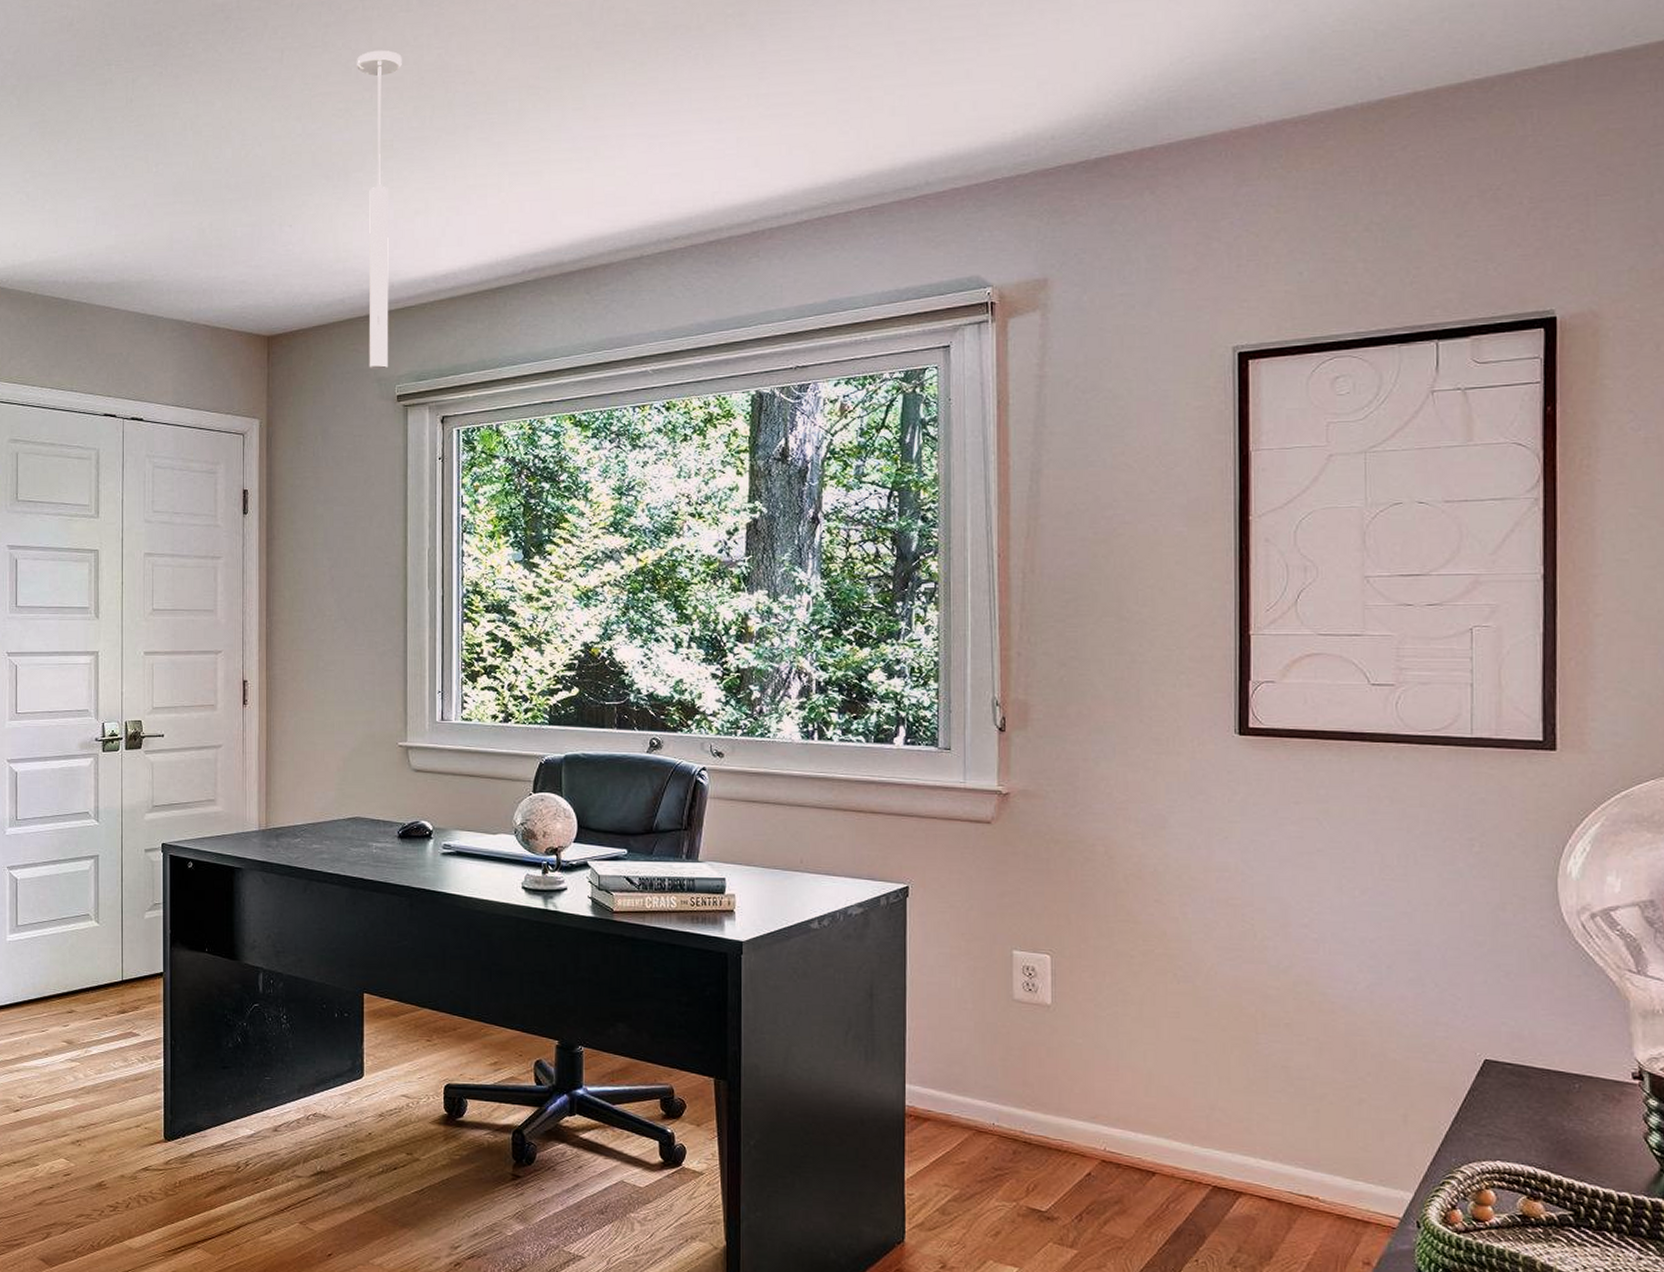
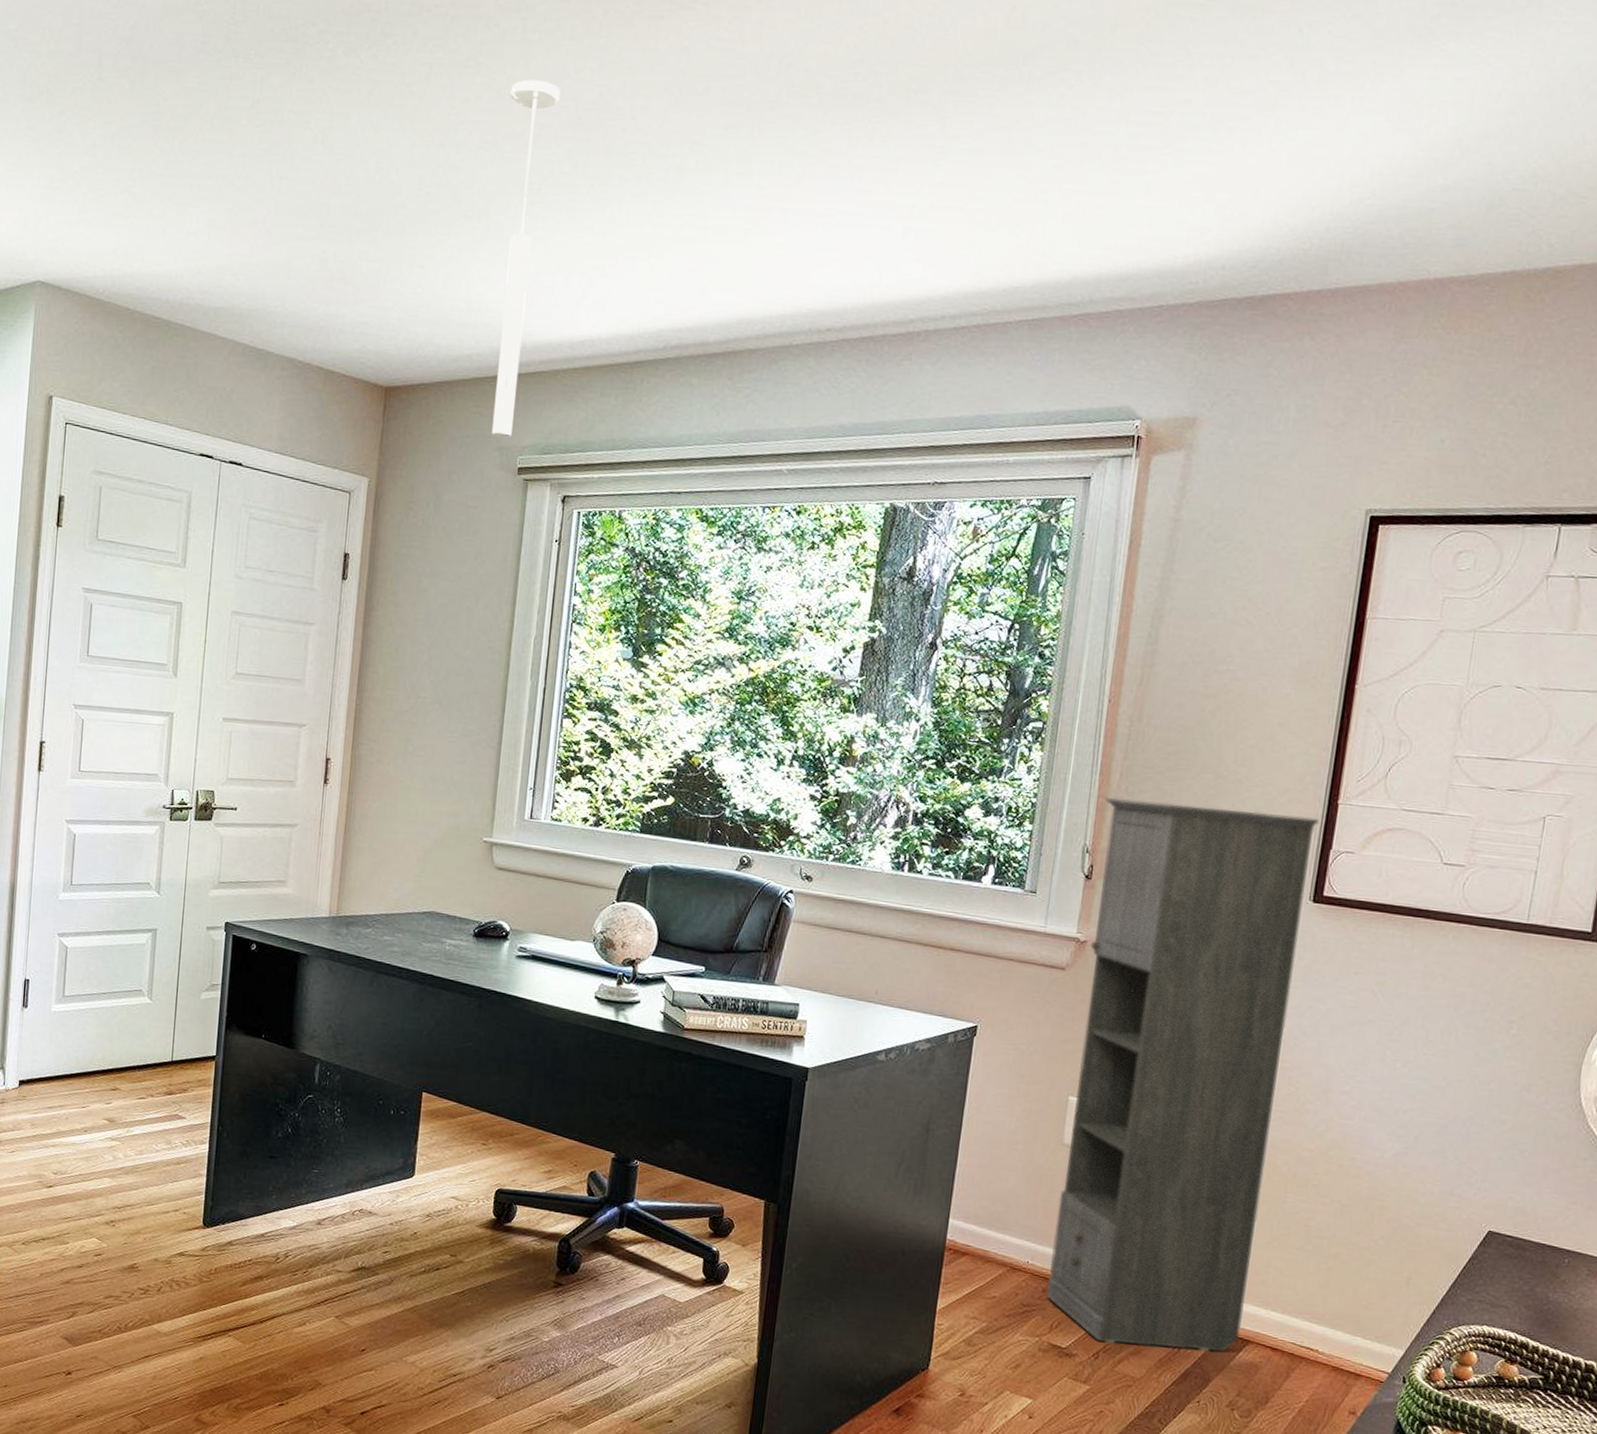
storage cabinet: none [1008,649,1234,1207] -> present [1047,796,1320,1353]

